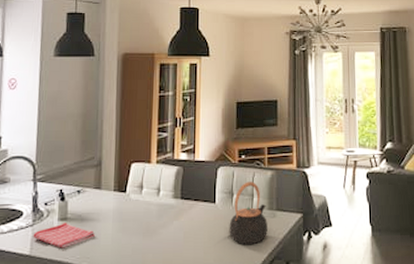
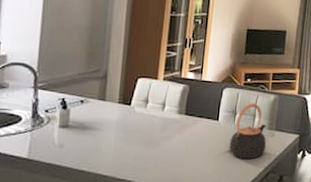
dish towel: present [33,223,95,248] -> none [31,130,97,154]

